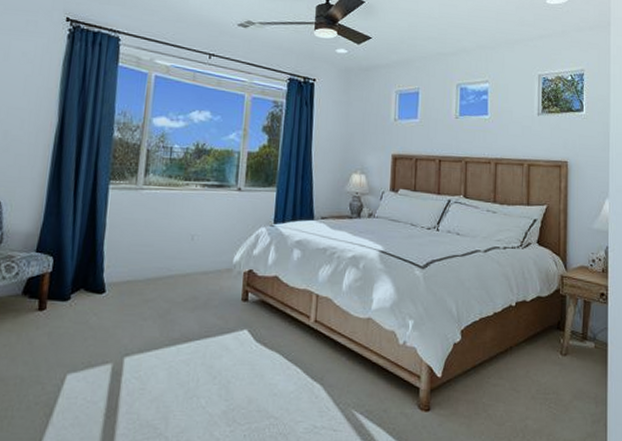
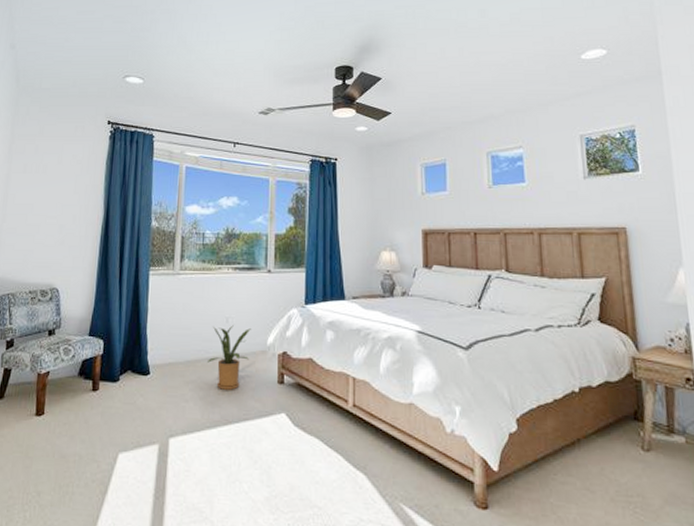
house plant: none [168,243,217,308] -> present [206,325,251,390]

